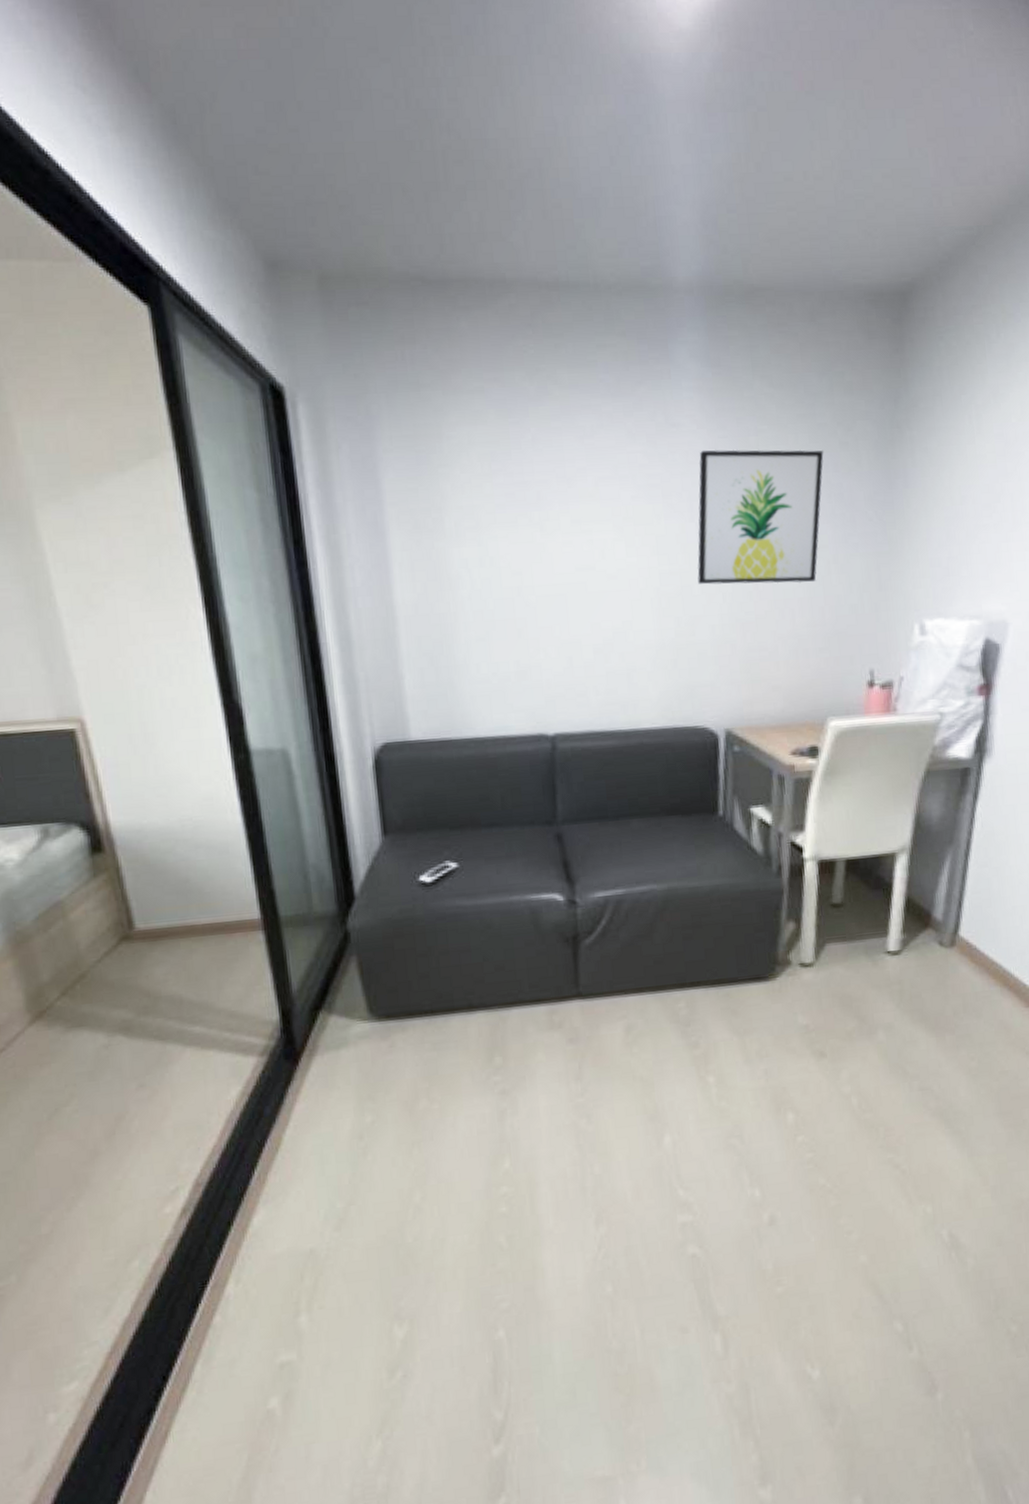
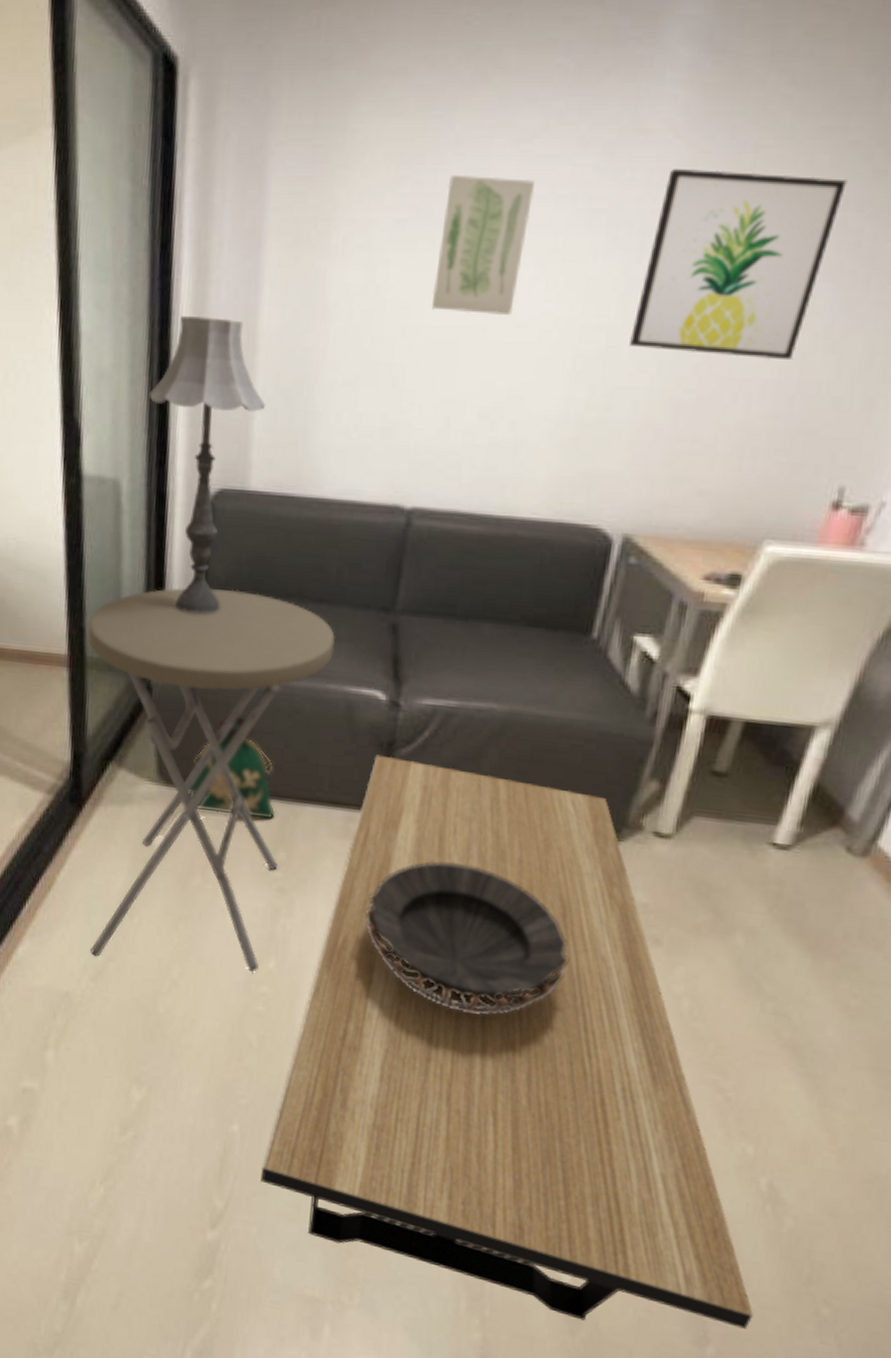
side table: none [277,828,511,1206] -> present [88,588,335,973]
table lamp: none [303,597,413,859] -> present [149,315,266,615]
bag: none [401,941,486,1036] -> present [190,716,276,821]
wall art: none [533,465,605,573] -> present [432,174,535,316]
coffee table: none [533,944,964,1416] -> present [261,754,754,1329]
decorative bowl: none [582,1028,759,1160] -> present [365,862,570,1015]

